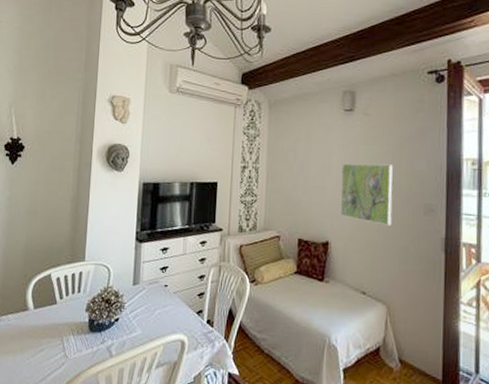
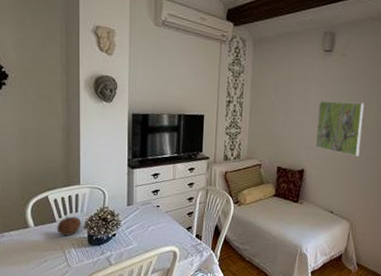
fruit: none [57,296,83,321] -> present [57,215,82,237]

